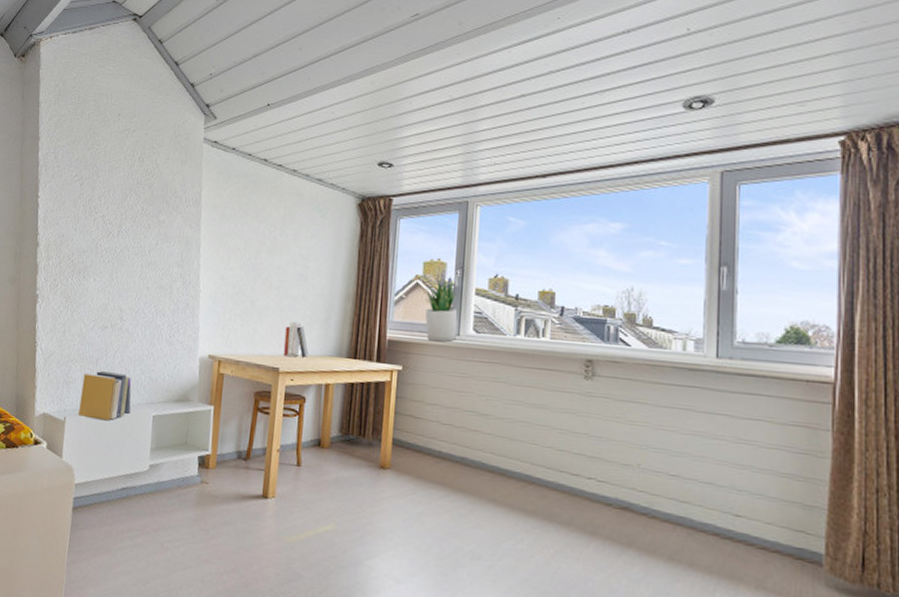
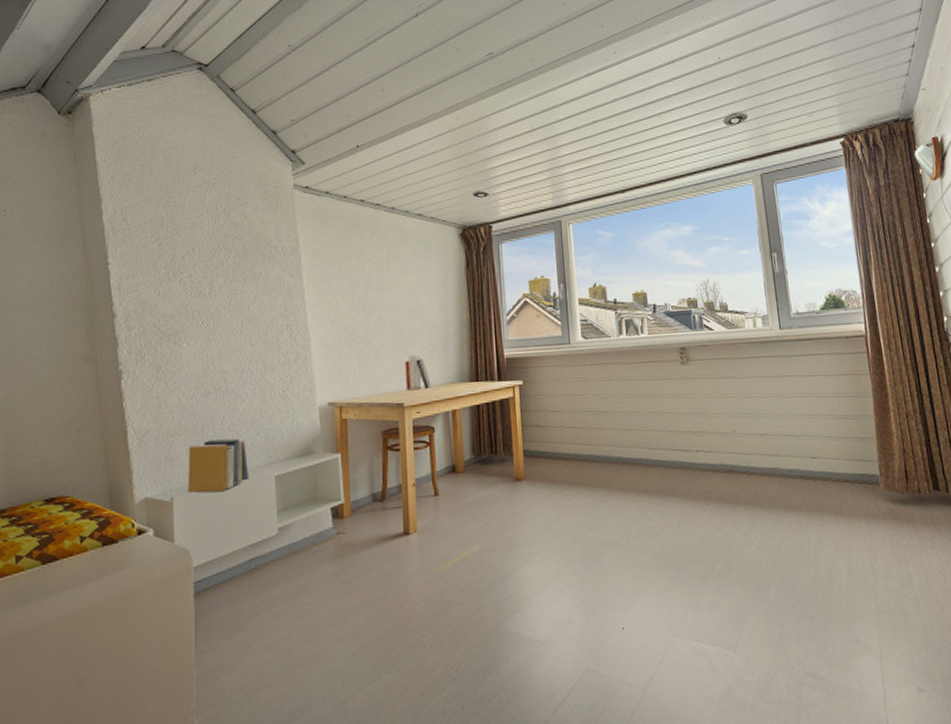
planter: present [425,279,458,342] -> none [534,293,568,353]

